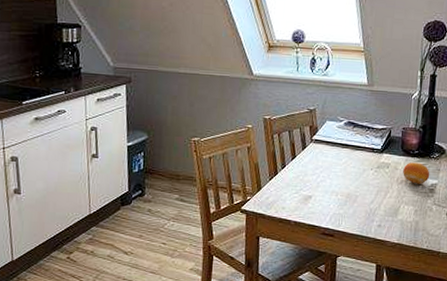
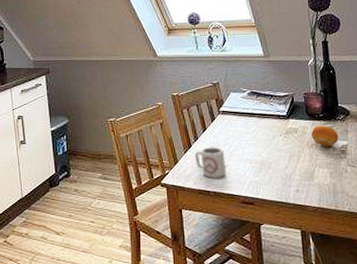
cup: none [279,175,311,208] -> present [194,147,226,178]

